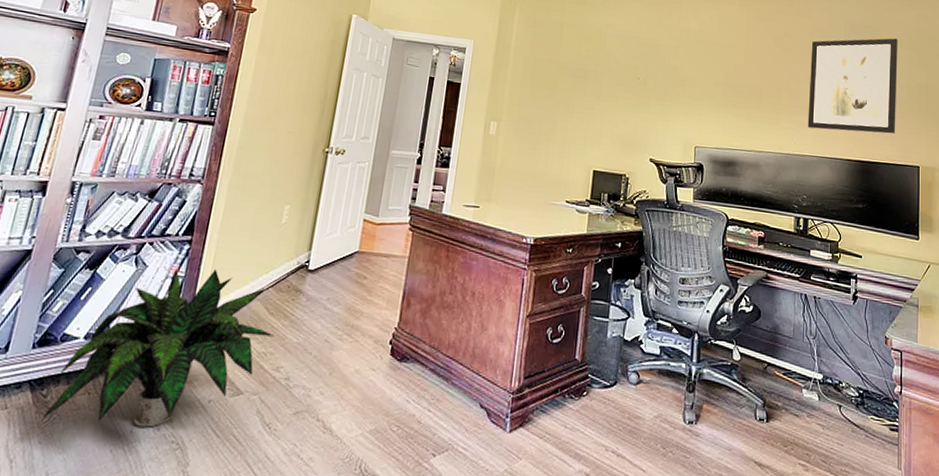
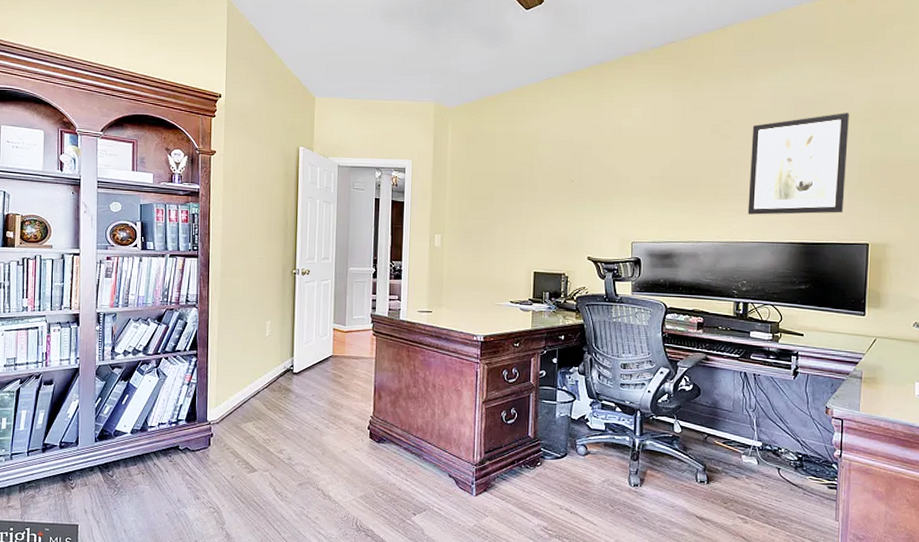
potted plant: present [42,269,275,427] -> none [113,376,274,497]

